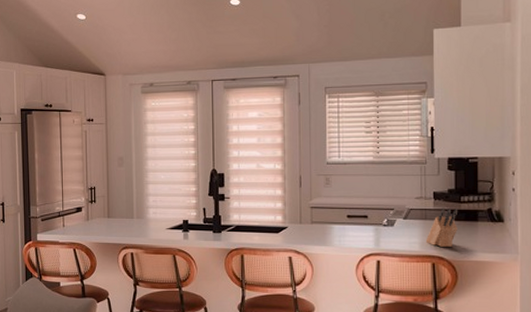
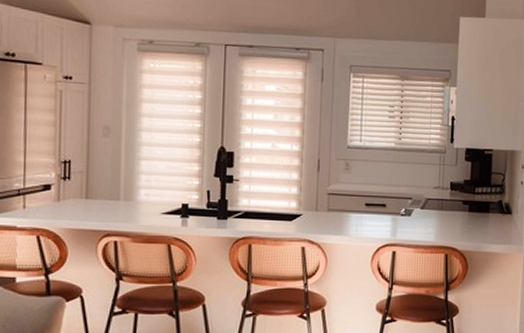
knife block: present [425,207,458,247] -> none [440,198,472,238]

